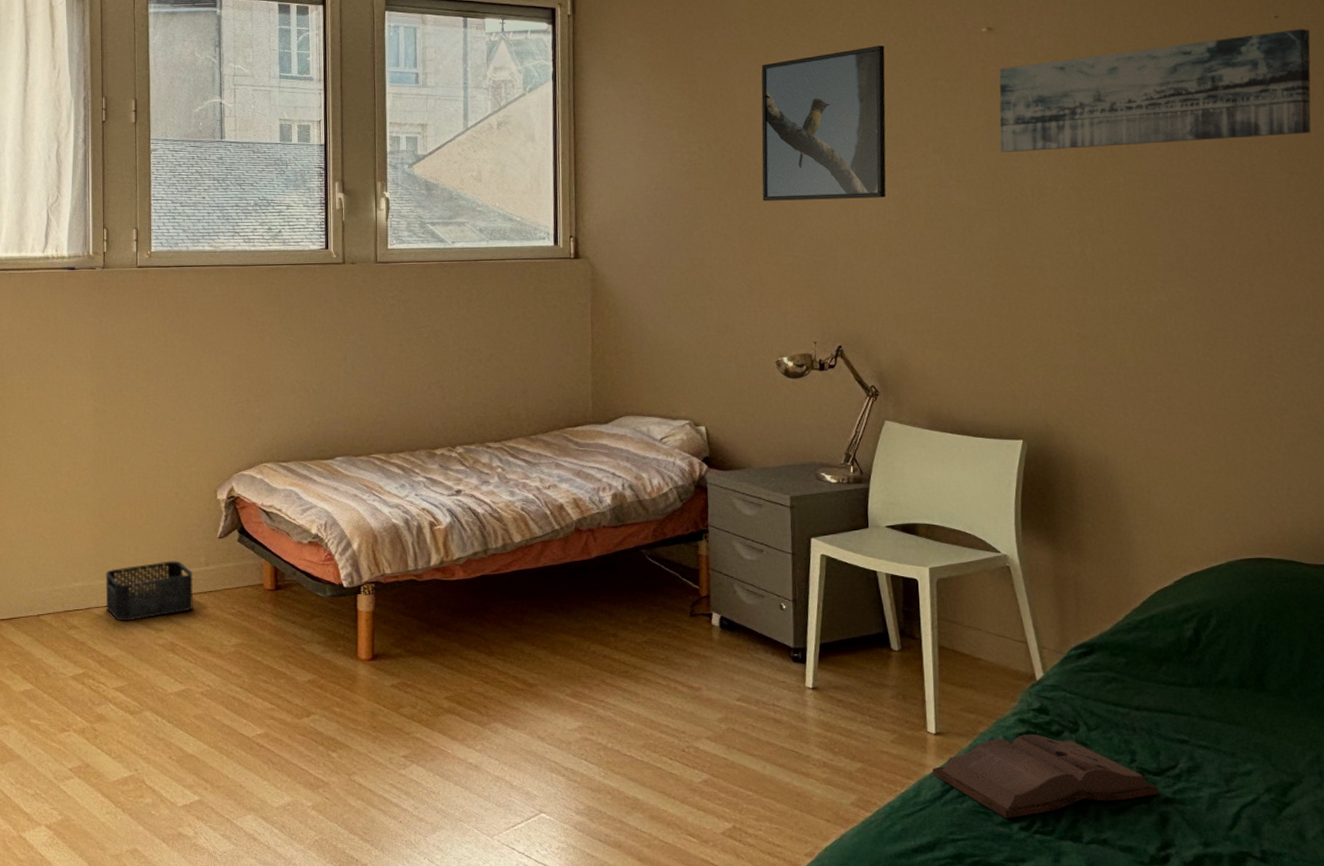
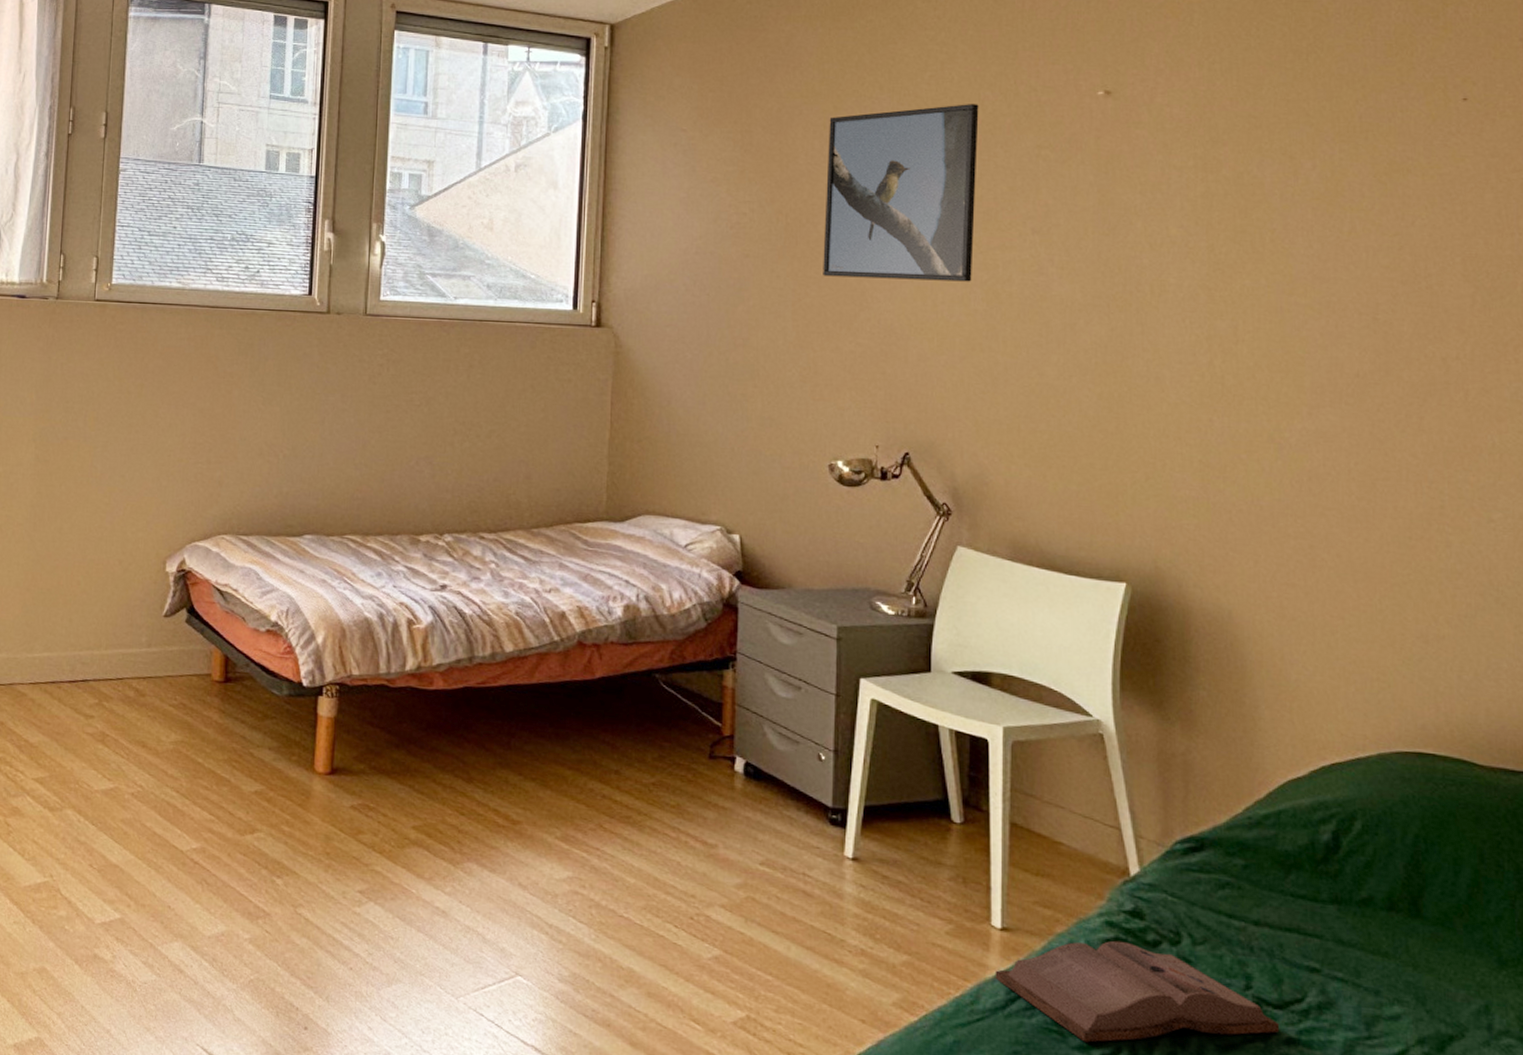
storage bin: present [106,561,194,621] -> none [32,637,132,703]
wall art: present [999,28,1312,152] -> none [1113,114,1507,242]

